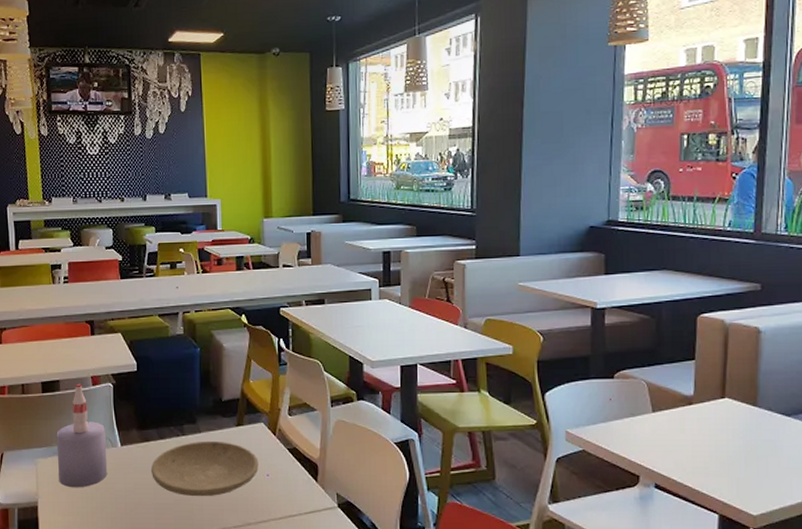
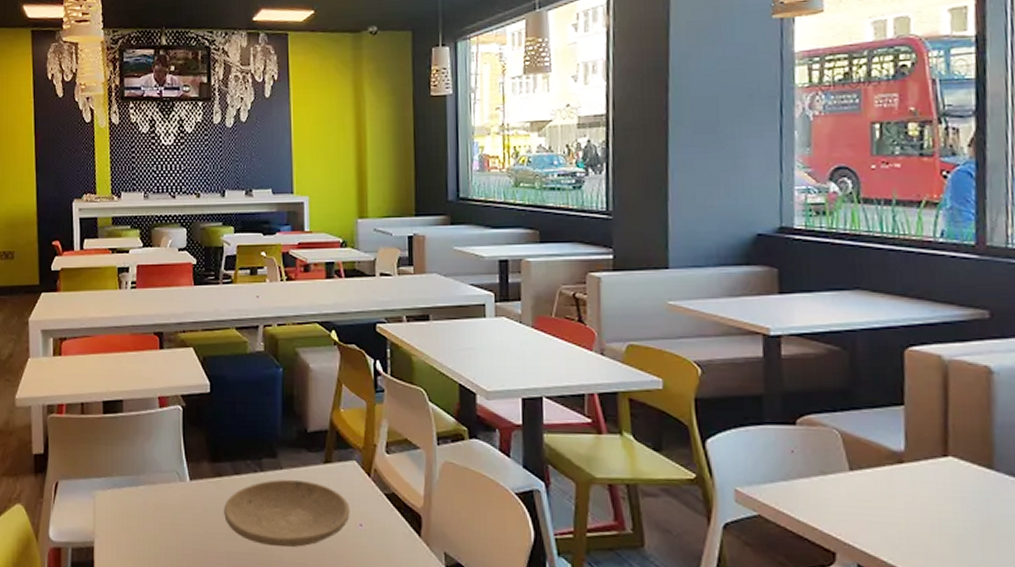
bottle: present [56,383,108,488] -> none [117,404,174,528]

